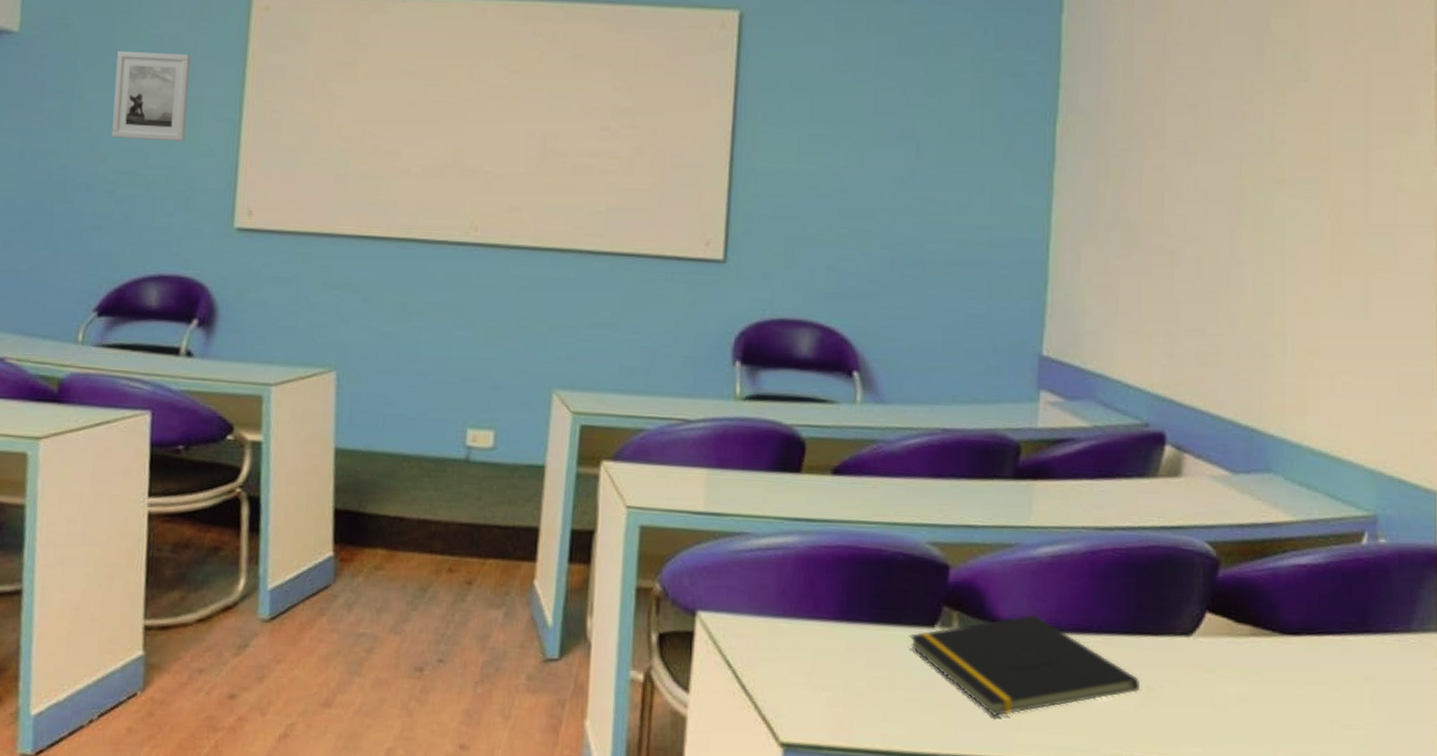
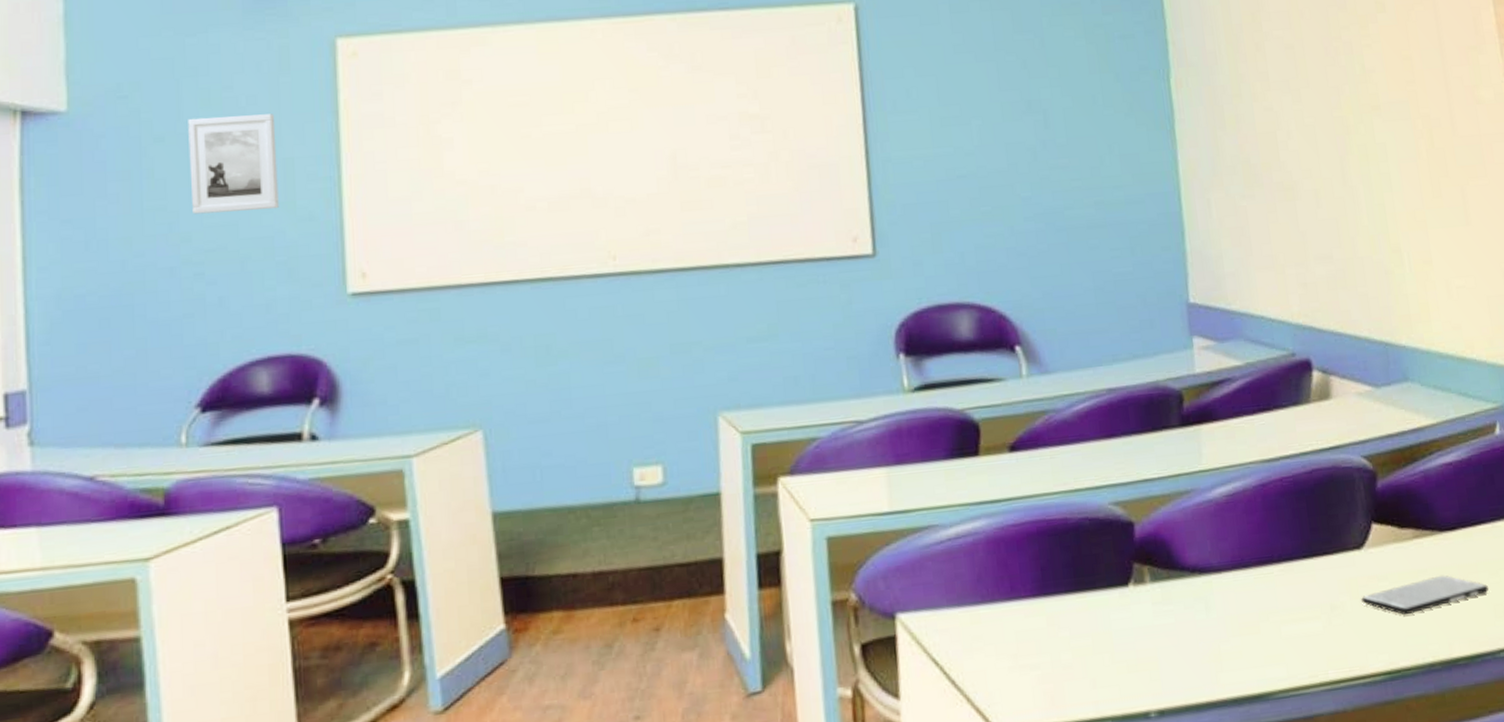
notepad: present [909,614,1141,716] -> none [1106,555,1325,662]
smartphone: none [1182,679,1327,712] -> present [1361,575,1489,615]

